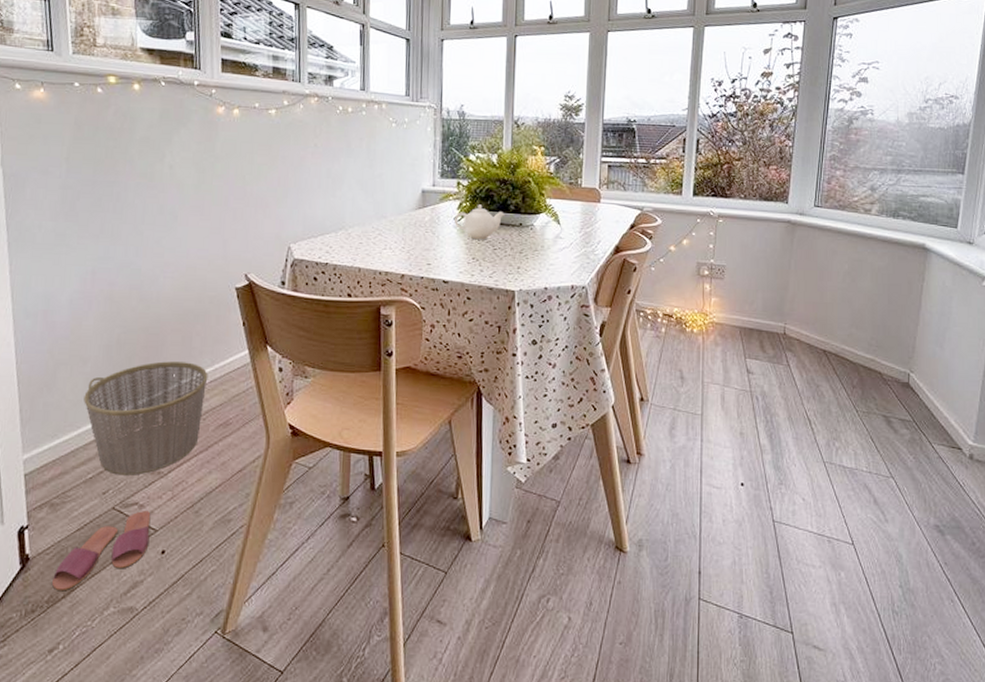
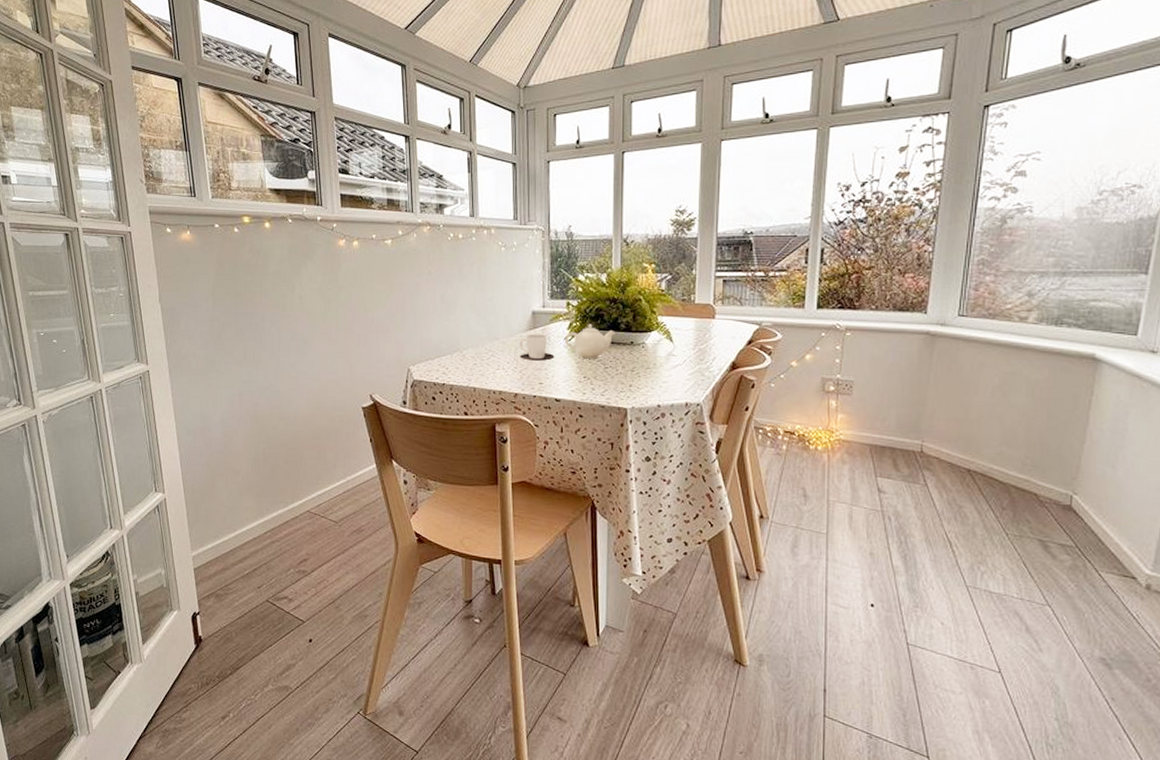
slippers: present [52,511,151,591] -> none [221,604,299,669]
basket: present [84,361,208,475] -> none [238,473,342,573]
cup: none [408,213,444,241] -> present [520,334,555,361]

